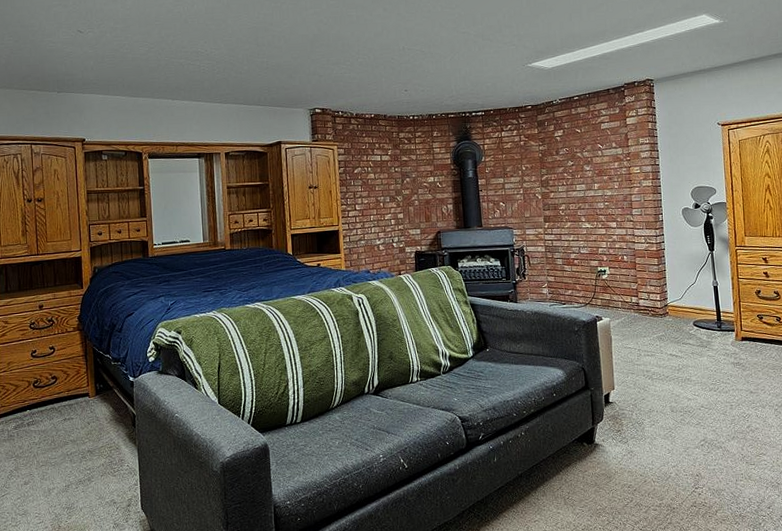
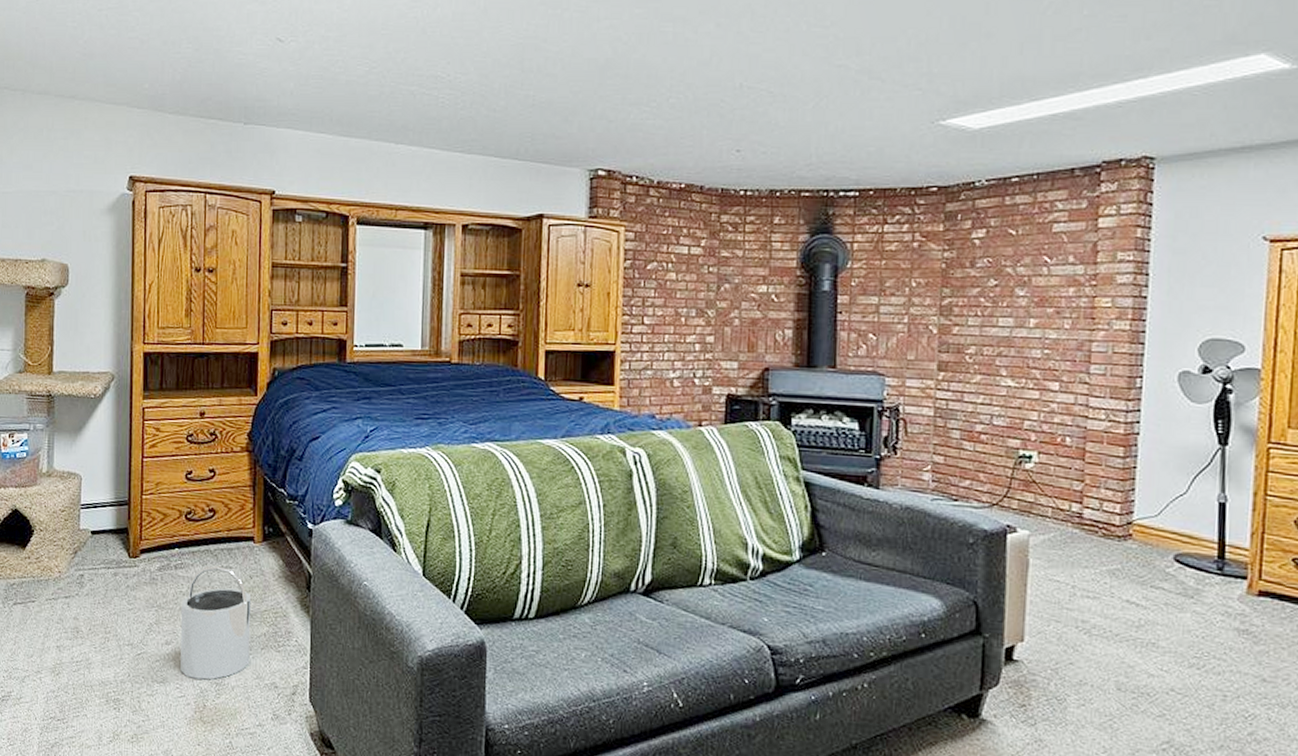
bucket: none [34,419,93,507] -> present [180,566,251,680]

